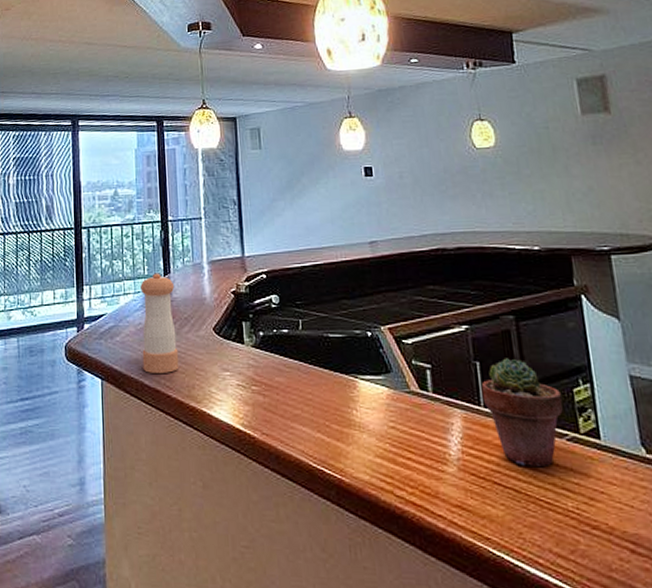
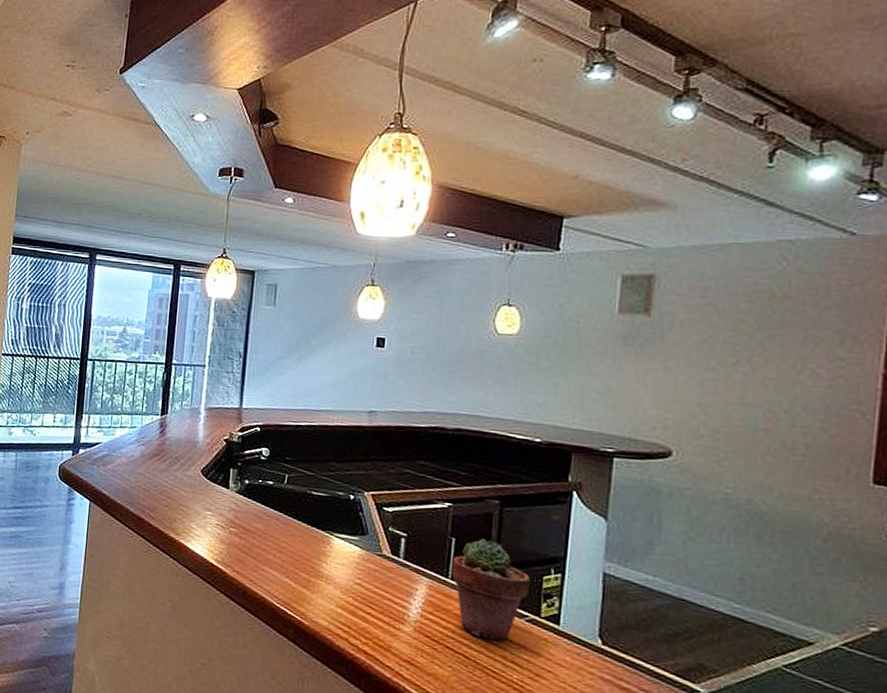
pepper shaker: present [140,273,179,373] -> none [130,411,170,505]

